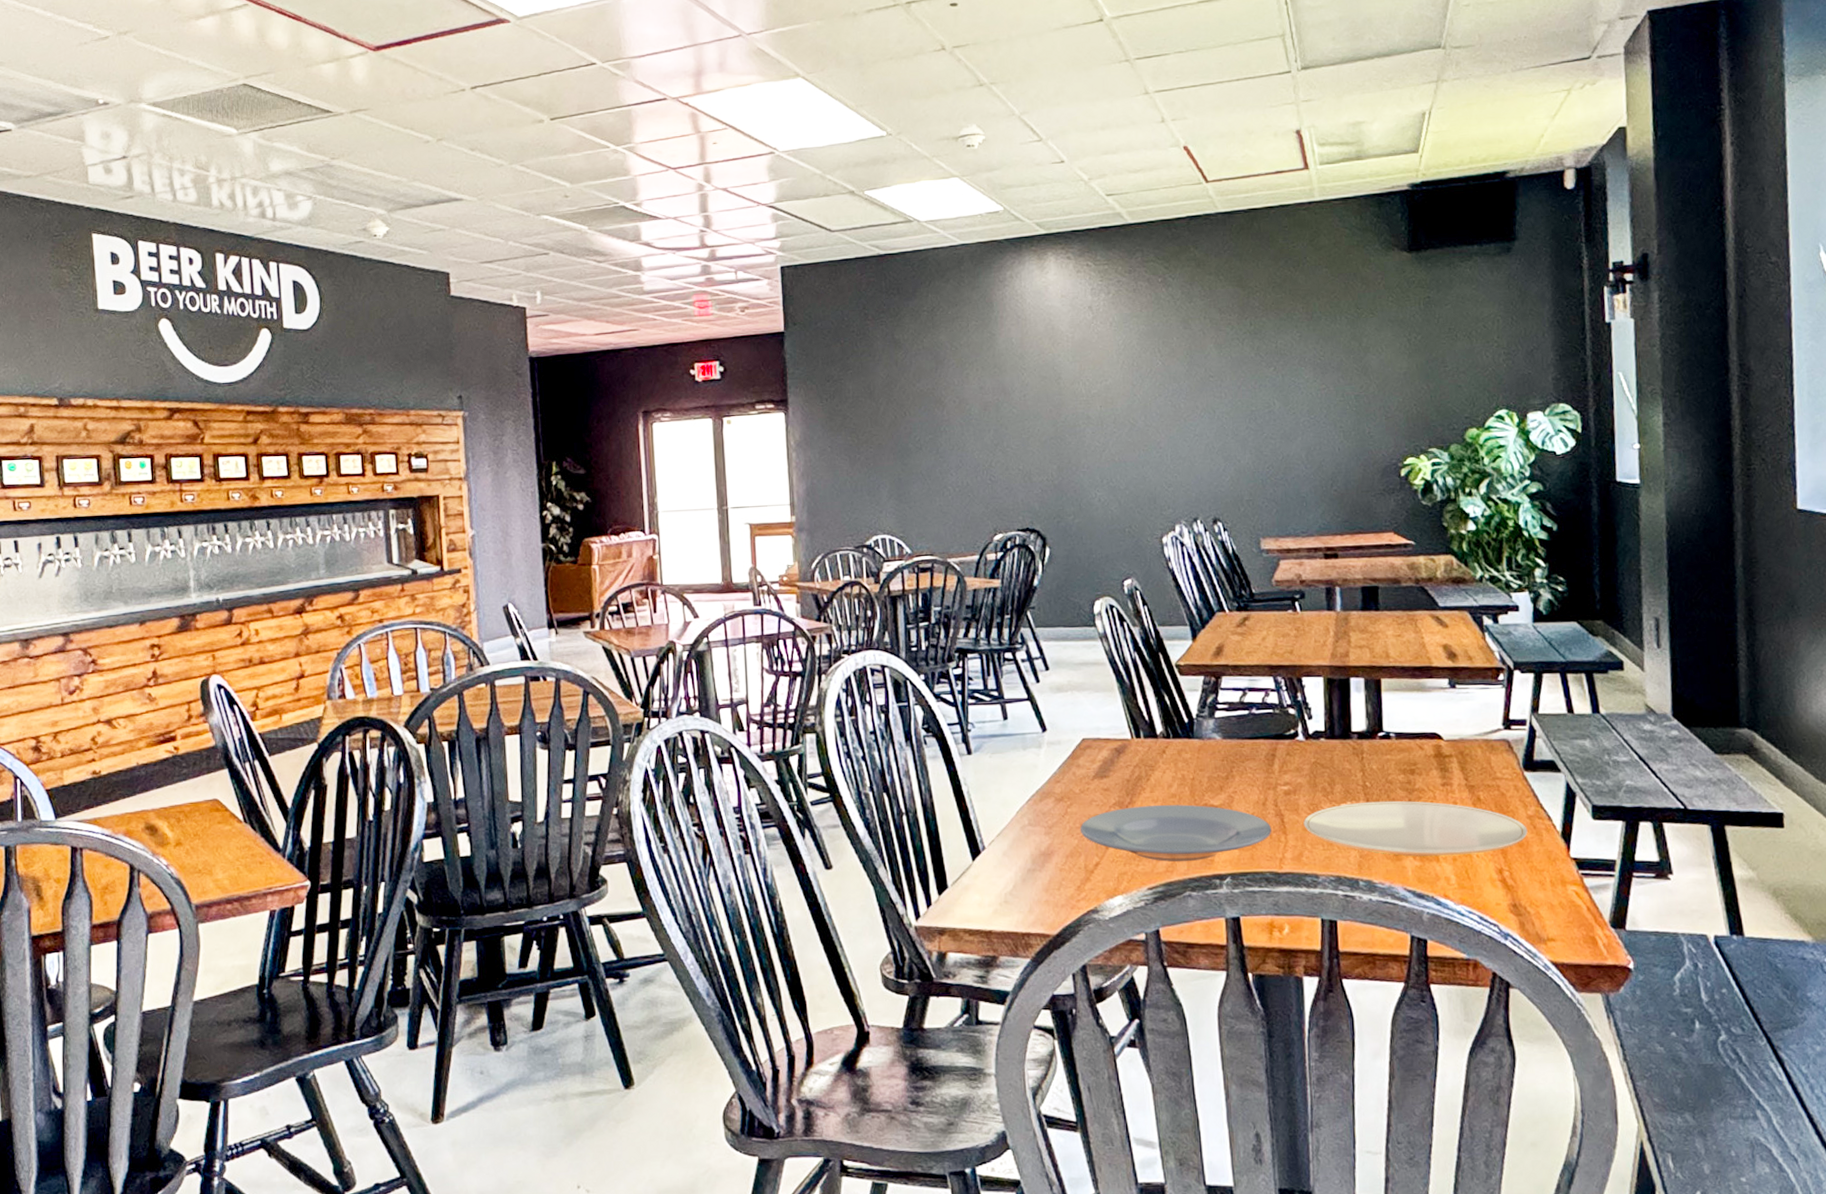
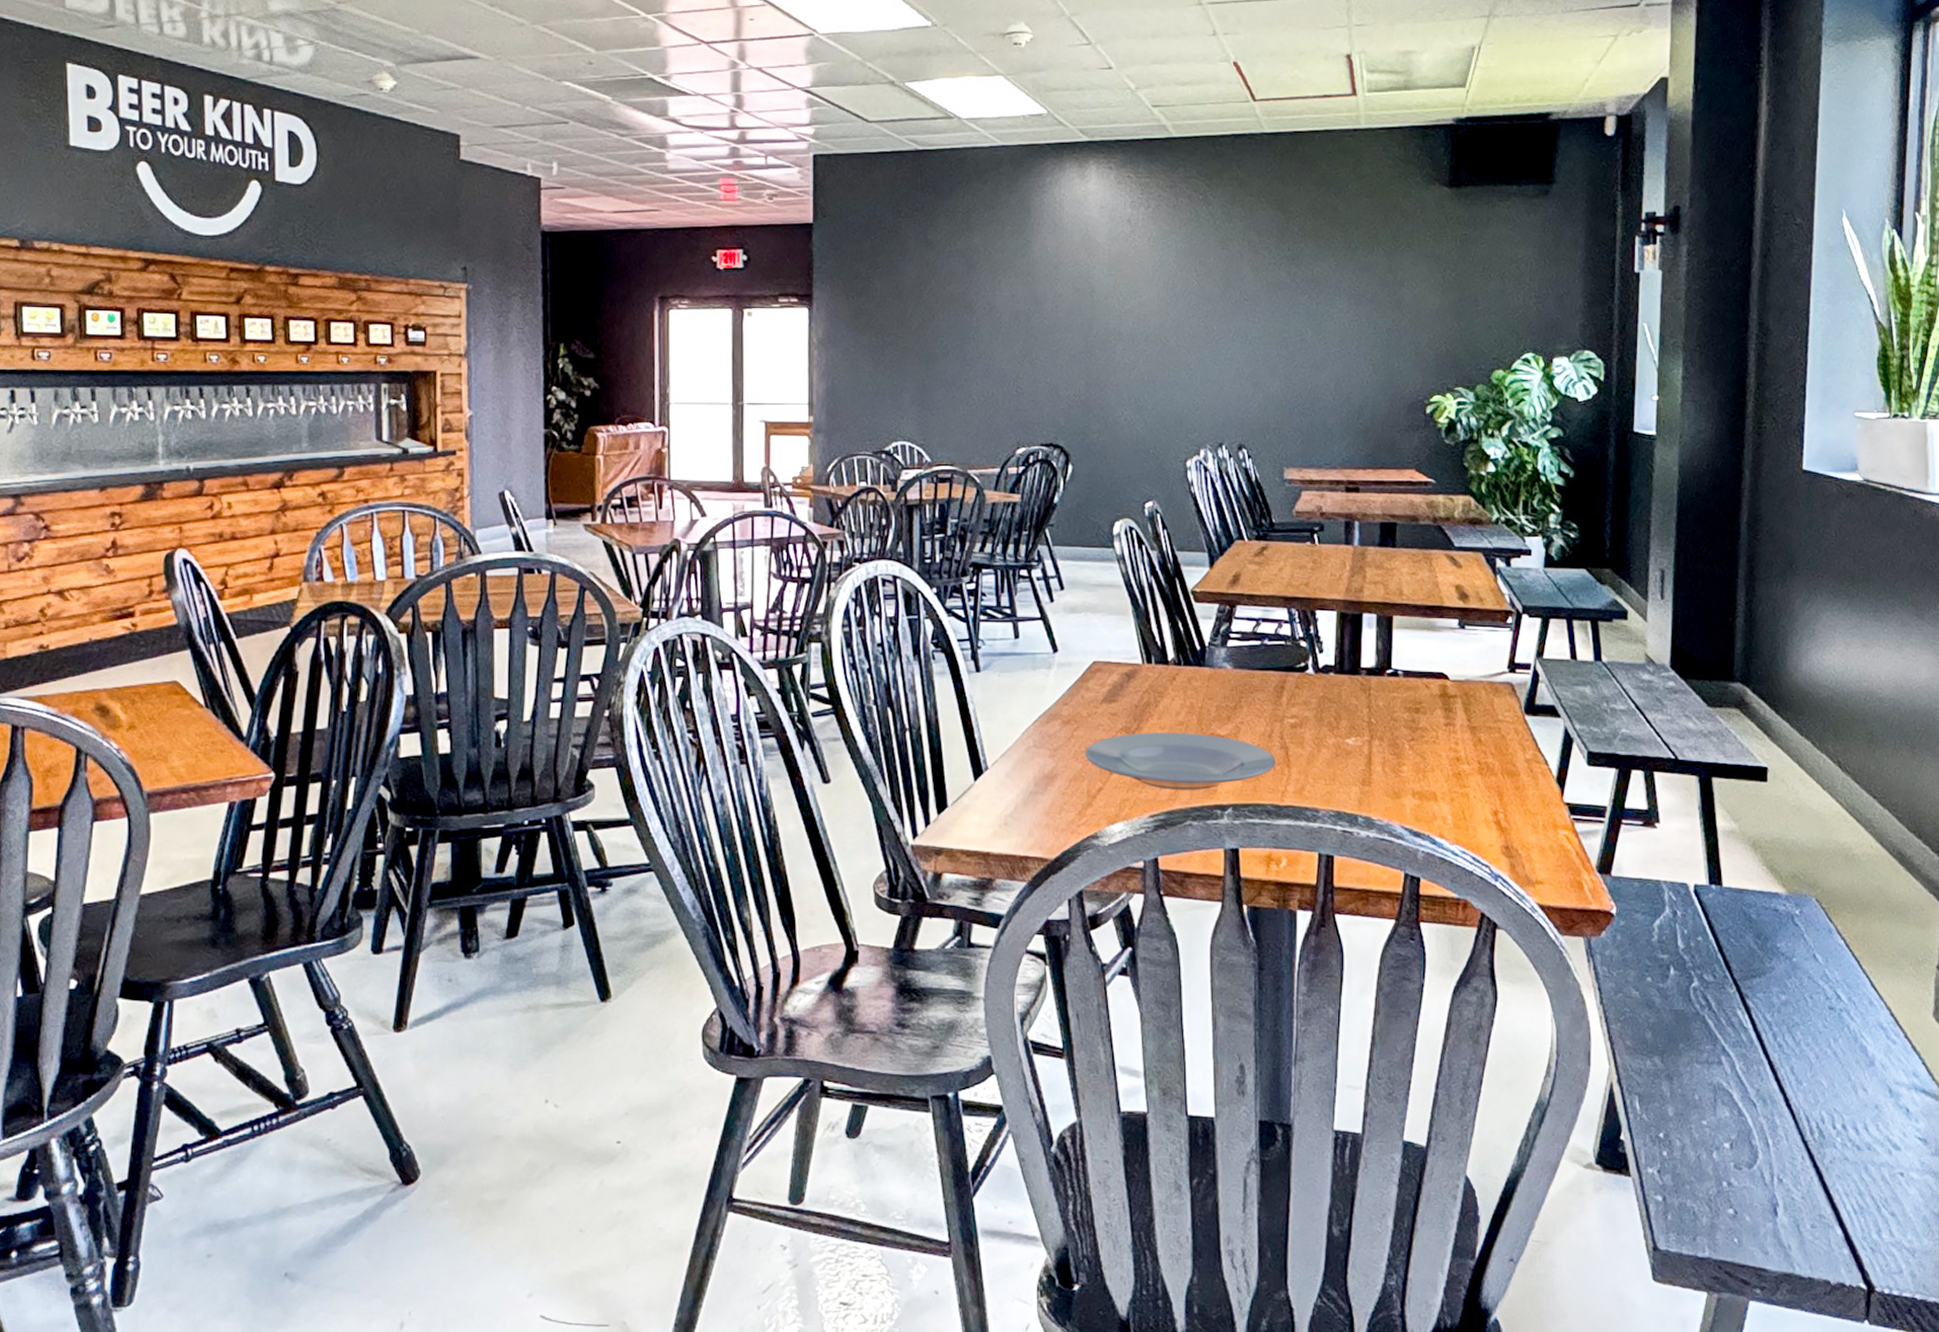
plate: present [1303,800,1528,857] -> none [1308,738,1525,796]

